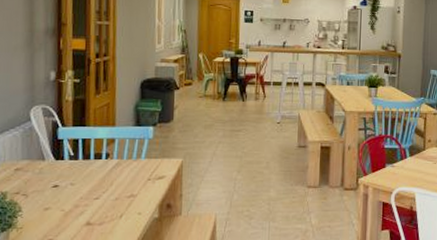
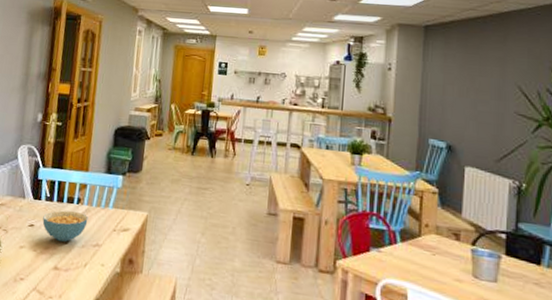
cereal bowl: none [68,167,120,197] -> present [42,210,88,242]

